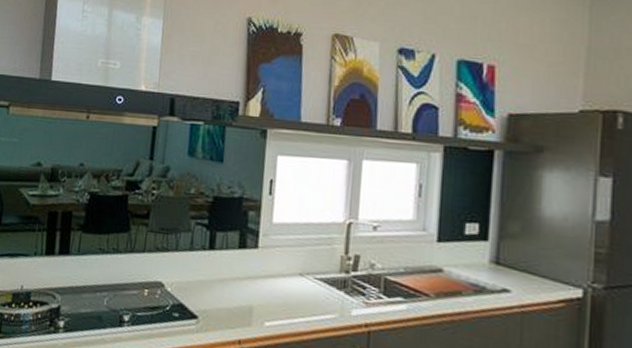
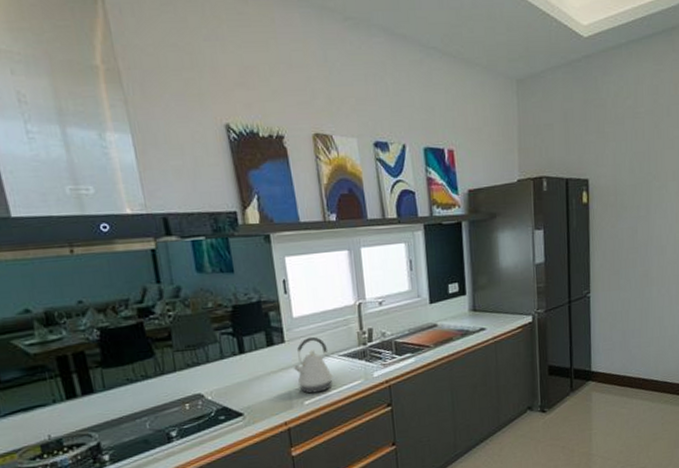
kettle: none [260,248,303,317] -> present [293,336,333,394]

